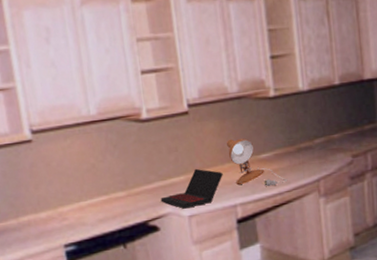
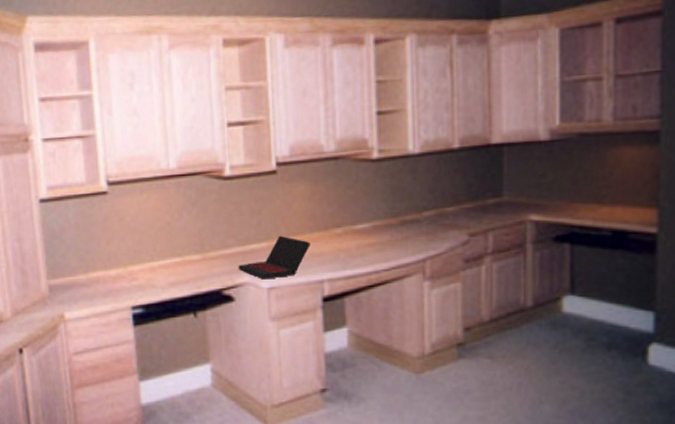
desk lamp: present [227,138,288,187] -> none [318,204,387,263]

